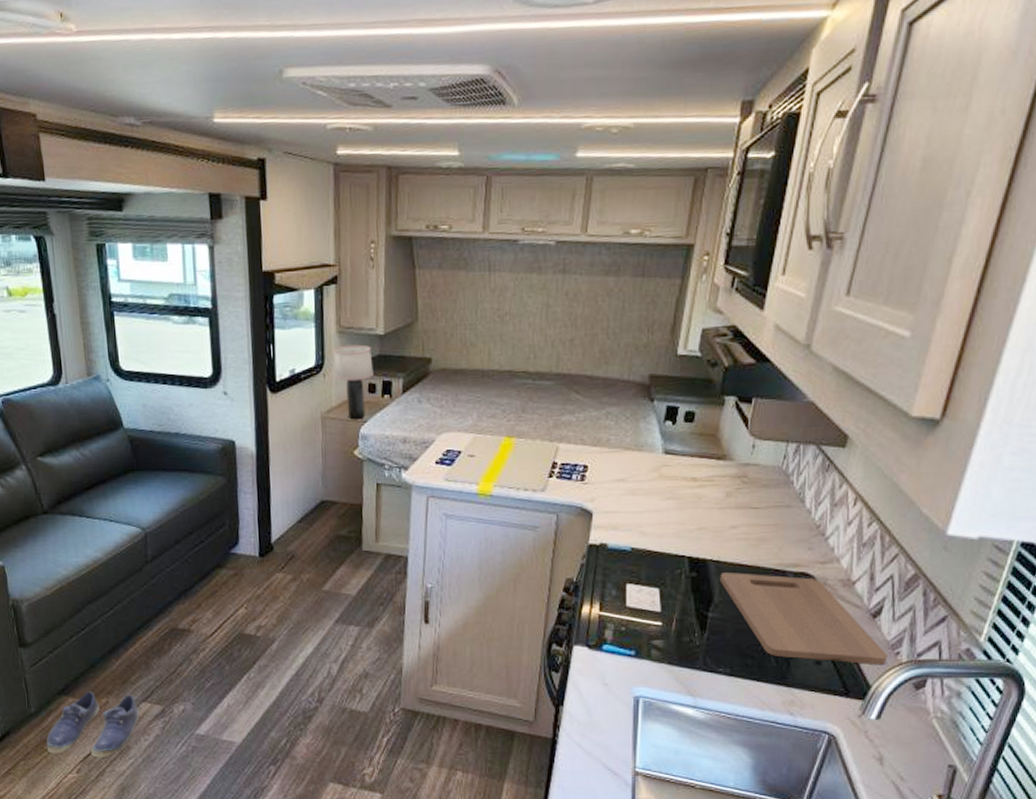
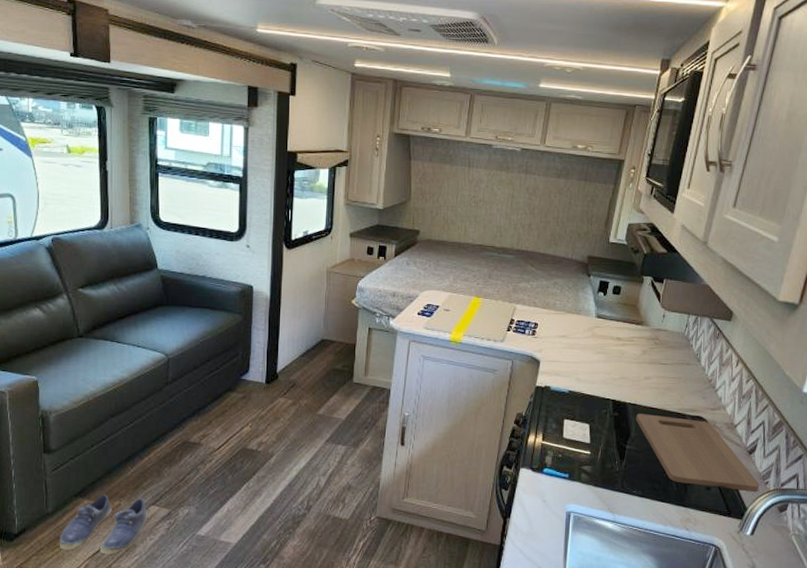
table lamp: present [333,344,374,420] -> none [340,215,372,275]

